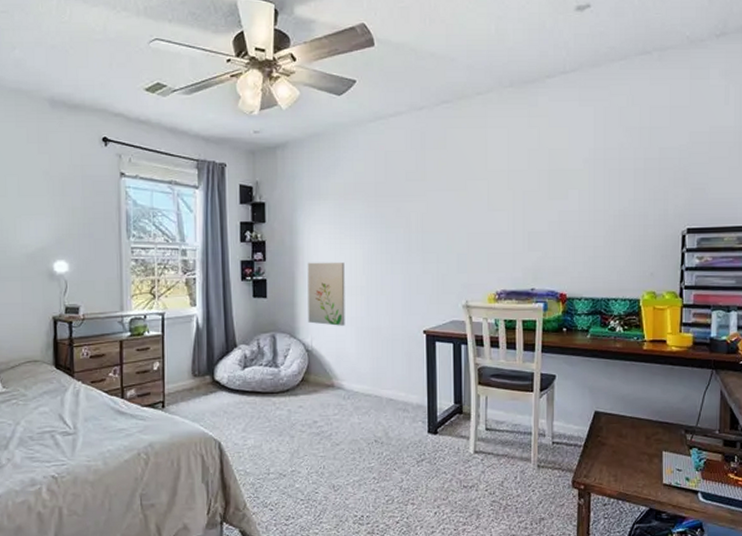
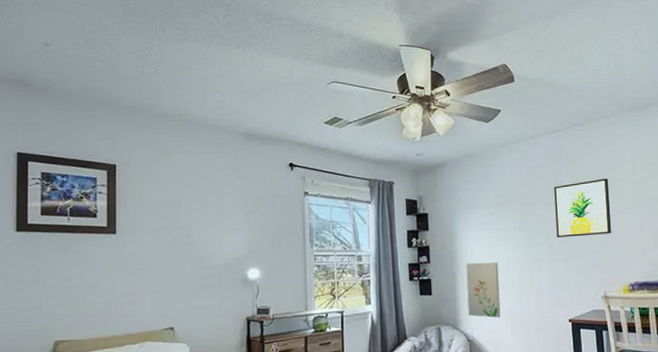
wall art: none [414,168,480,236] -> present [554,178,612,238]

